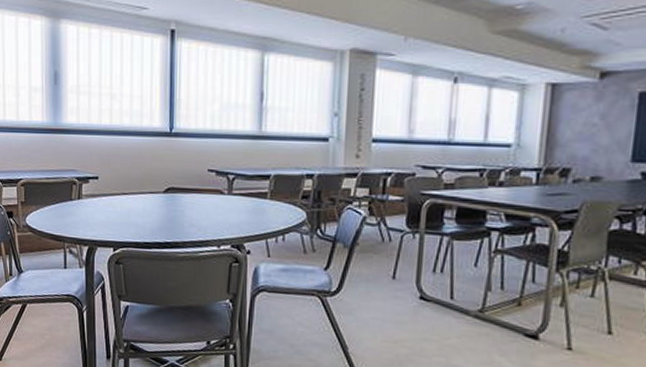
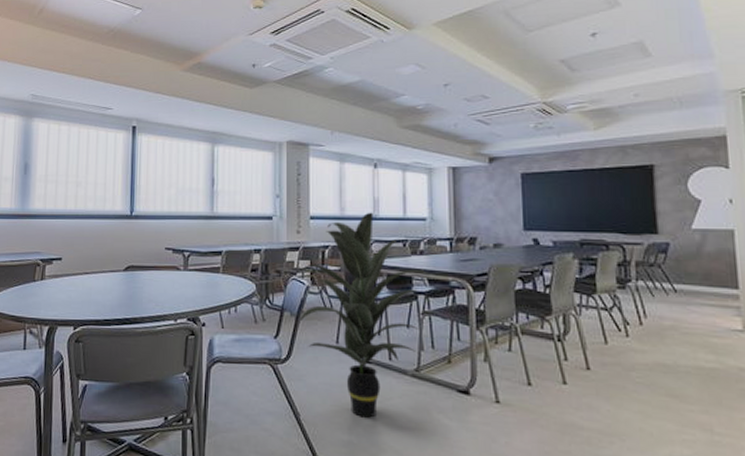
indoor plant: none [351,135,508,356] -> present [296,212,430,418]

